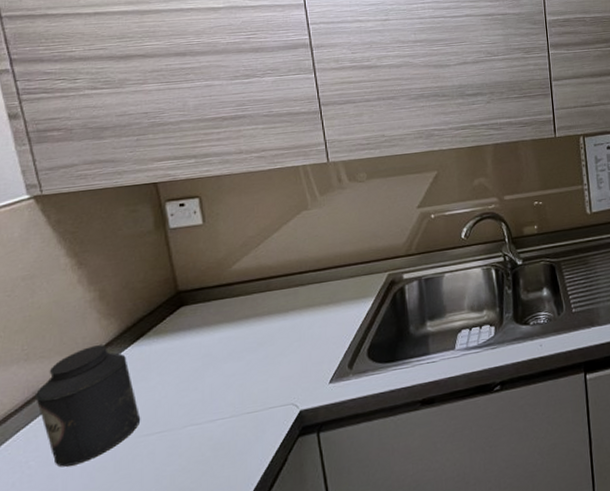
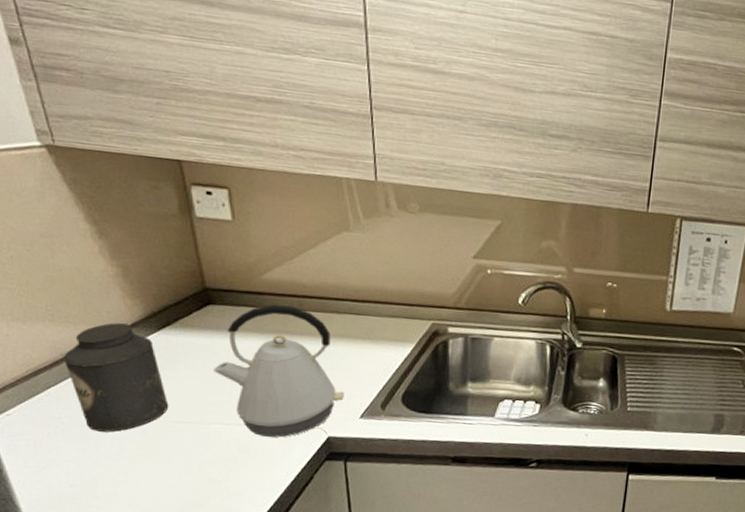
kettle: none [186,289,313,428] -> present [214,304,344,438]

